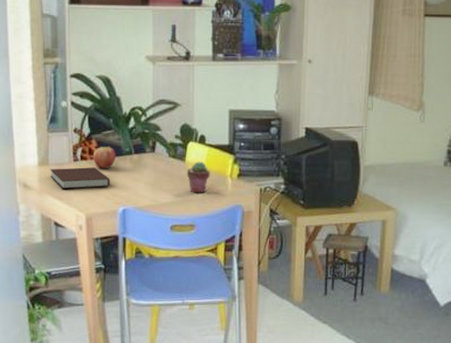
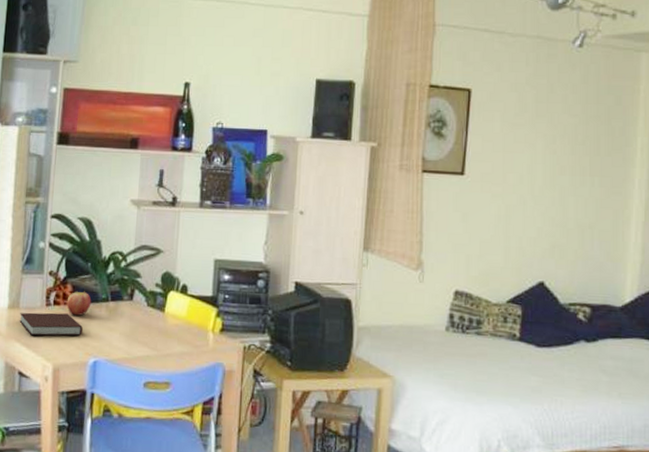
potted succulent: present [186,161,210,193] -> none [165,312,191,348]

